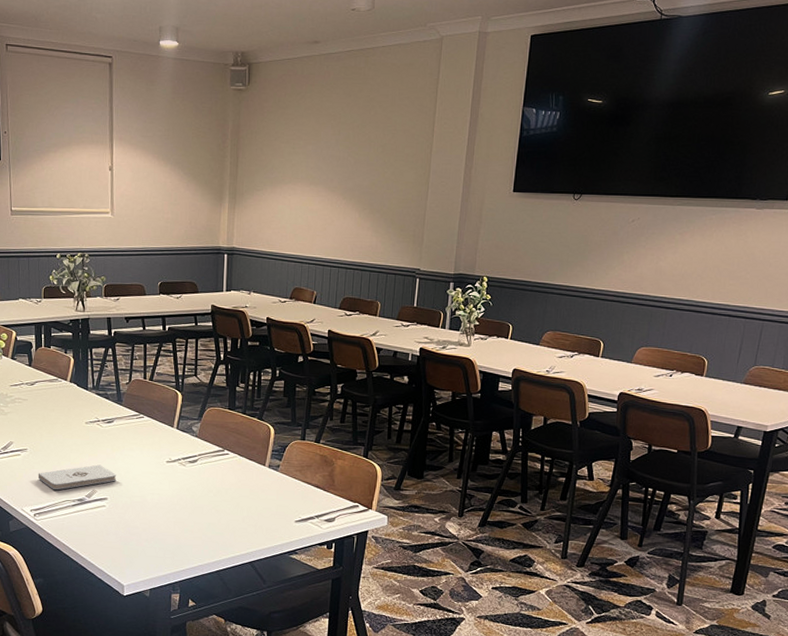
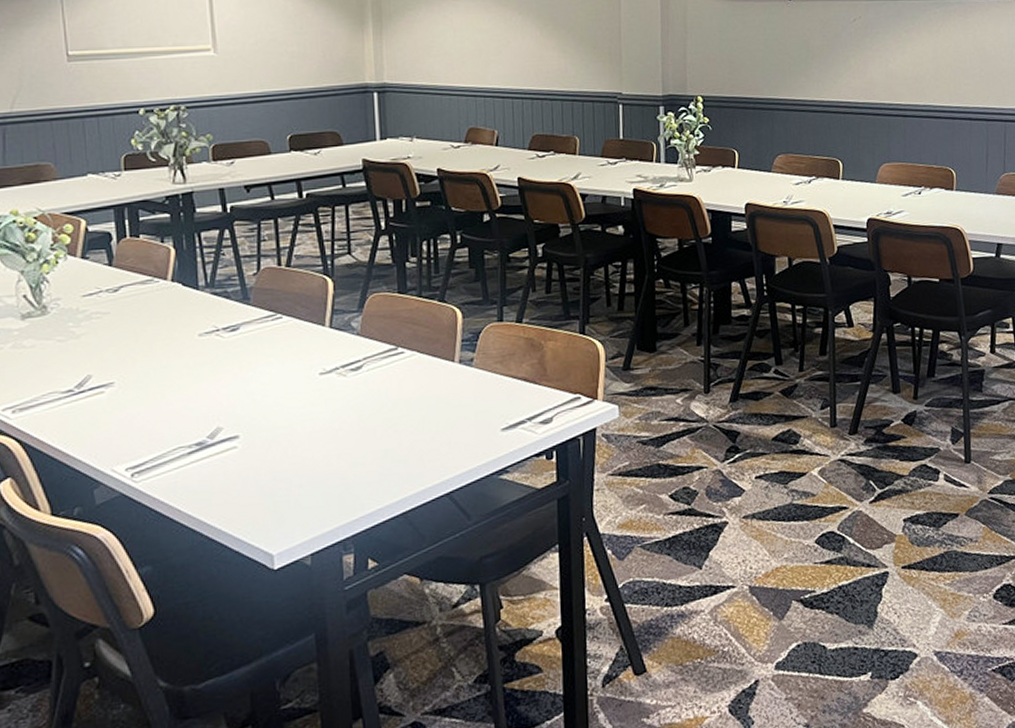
notepad: present [38,464,117,491] -> none [133,390,251,436]

